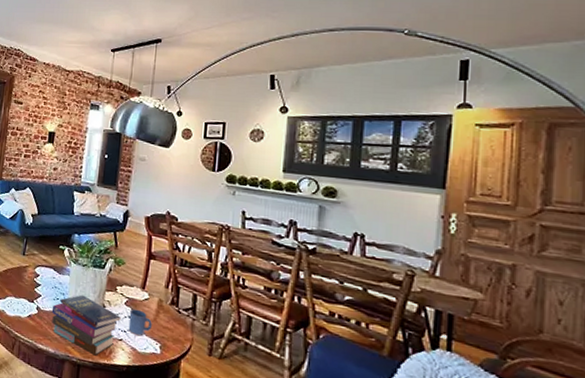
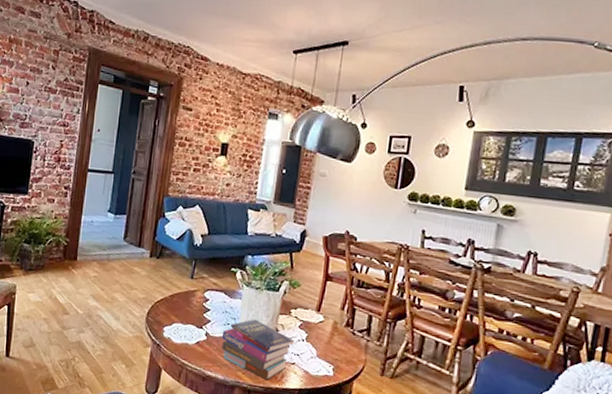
mug: present [128,308,152,337] -> none [301,331,326,360]

